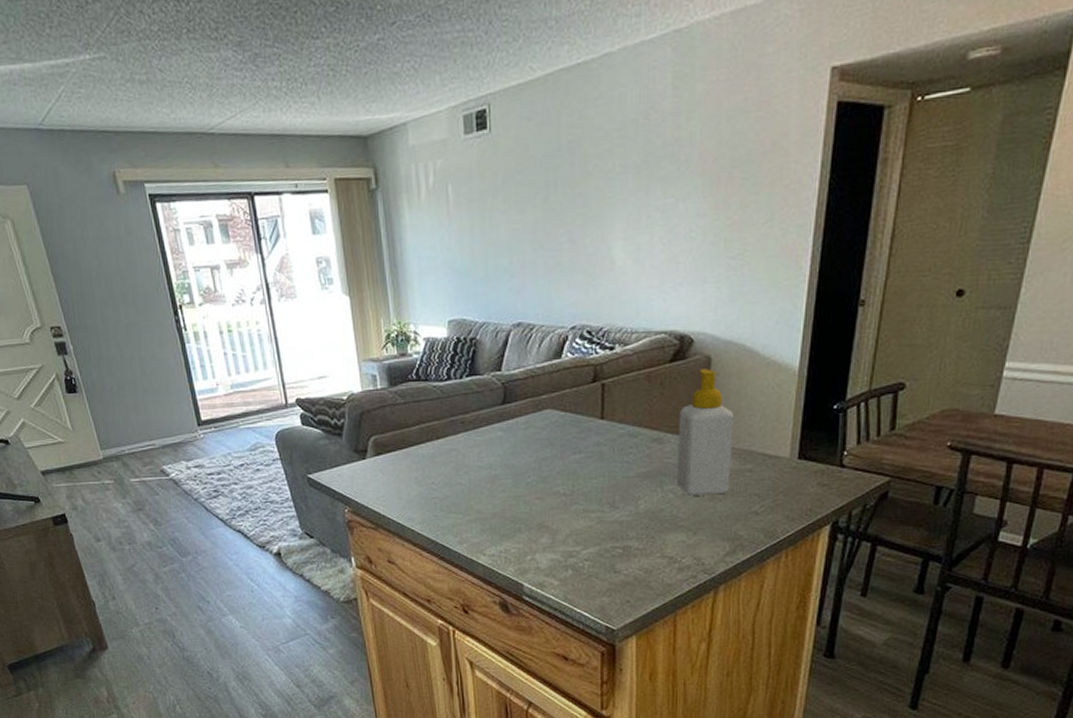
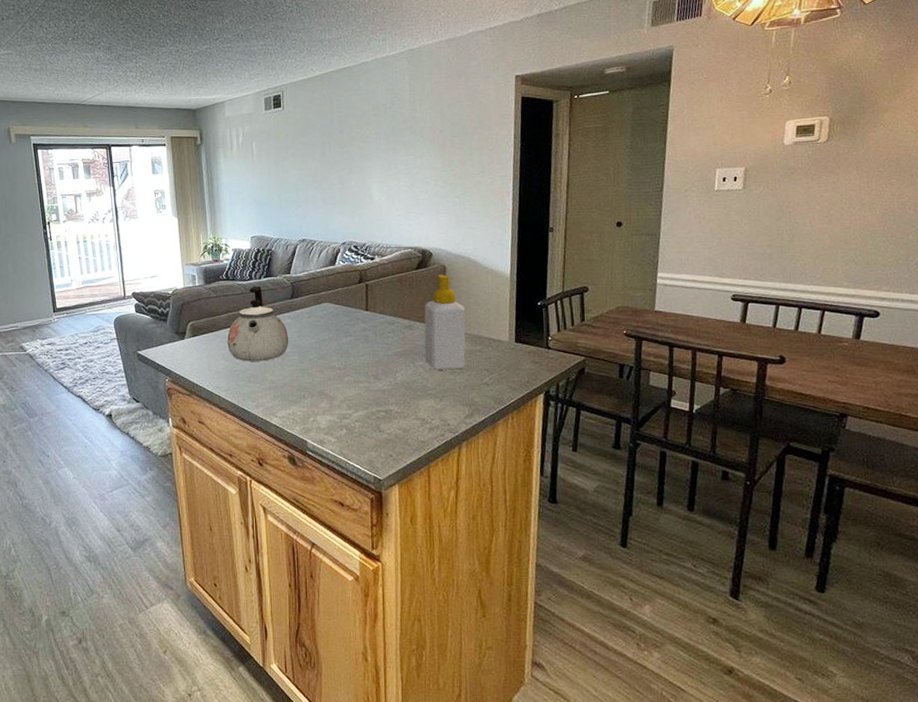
kettle: none [420,387,500,487] -> present [227,285,289,362]

